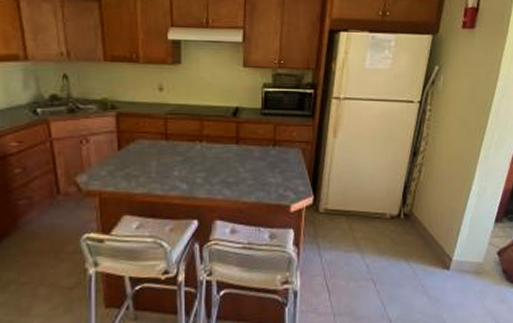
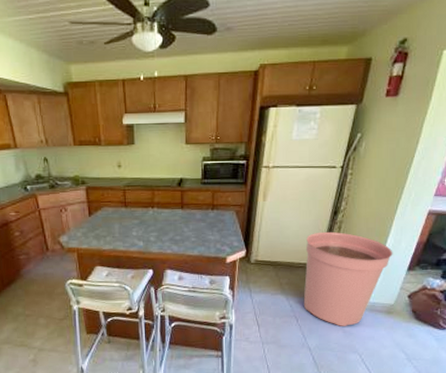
plant pot: none [381,175,479,291] -> present [303,231,393,326]

